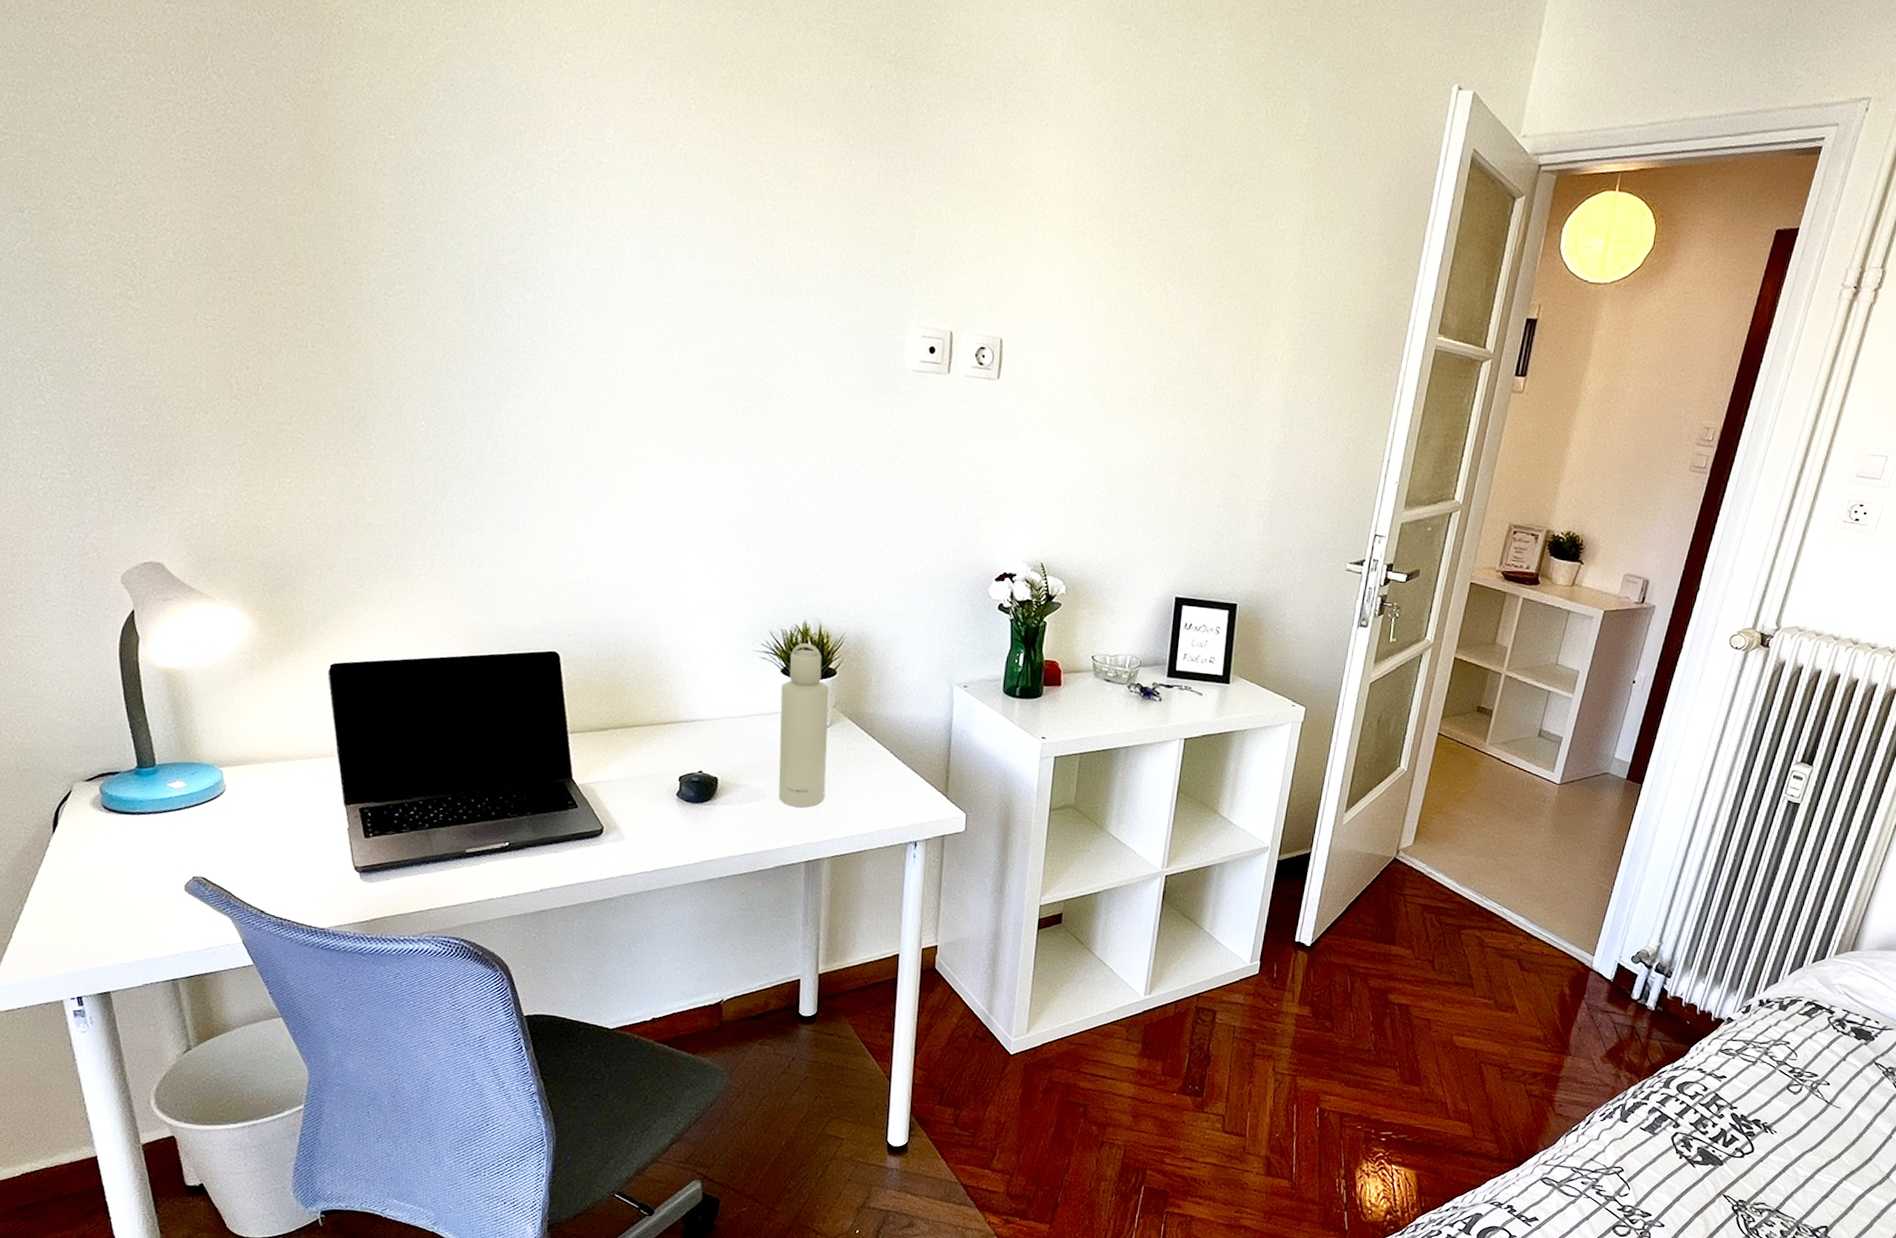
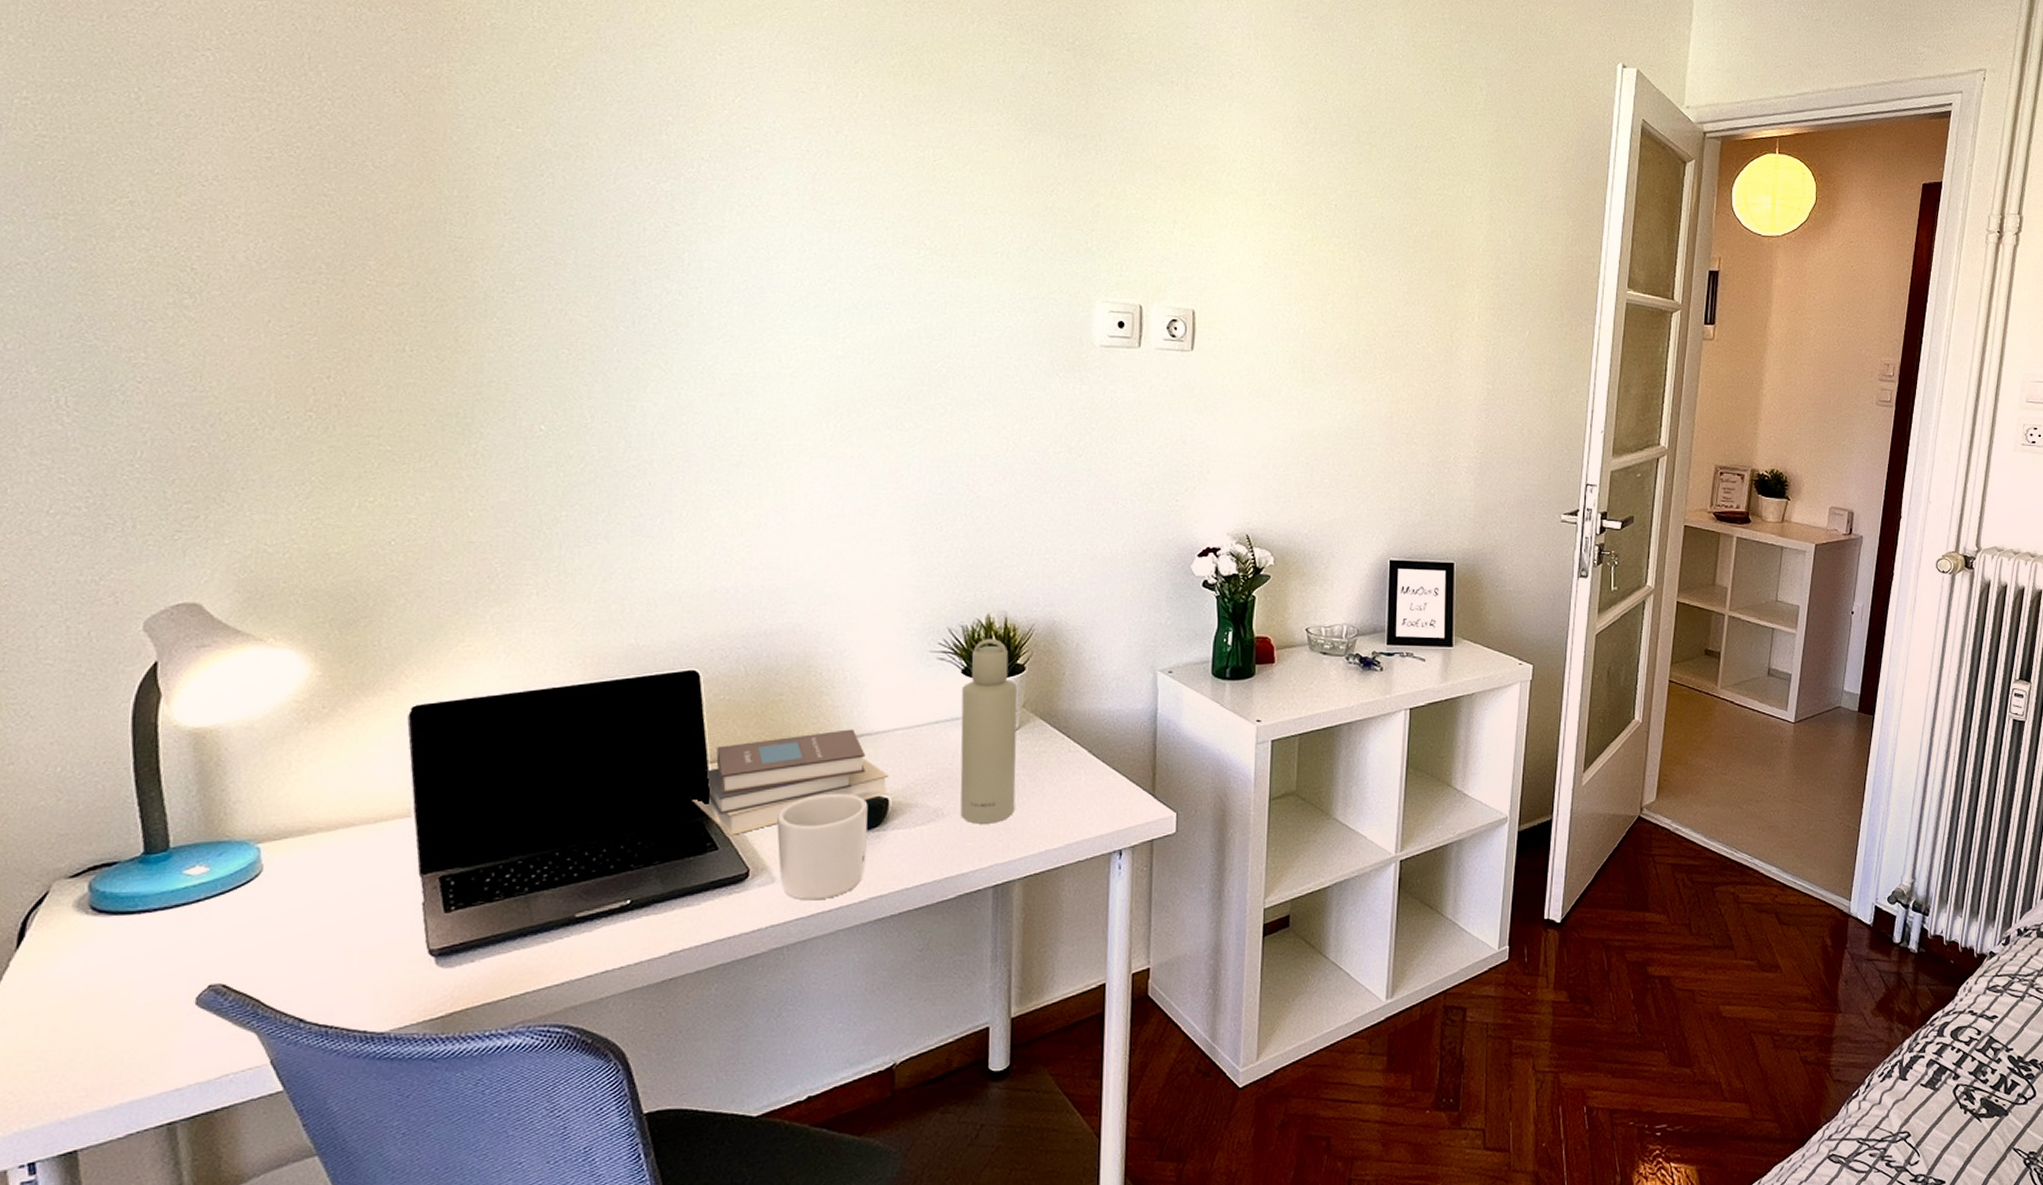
books: none [555,714,718,797] -> present [691,729,889,835]
mug: none [624,768,701,859] -> present [776,793,868,901]

